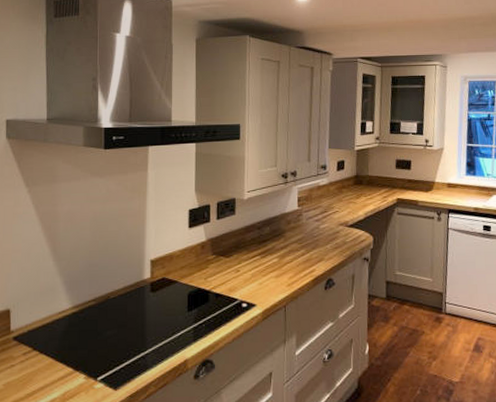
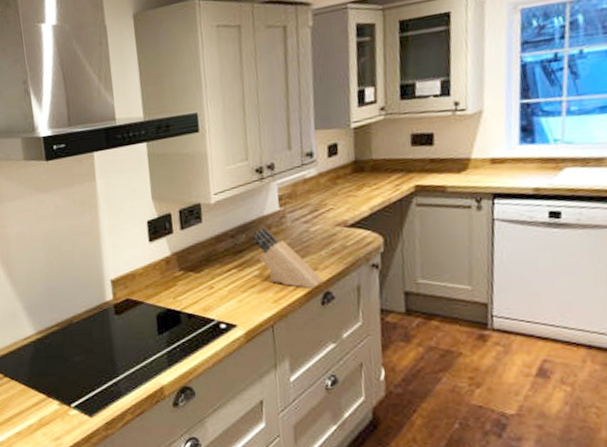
knife block: none [275,222,327,276] -> present [253,227,323,289]

